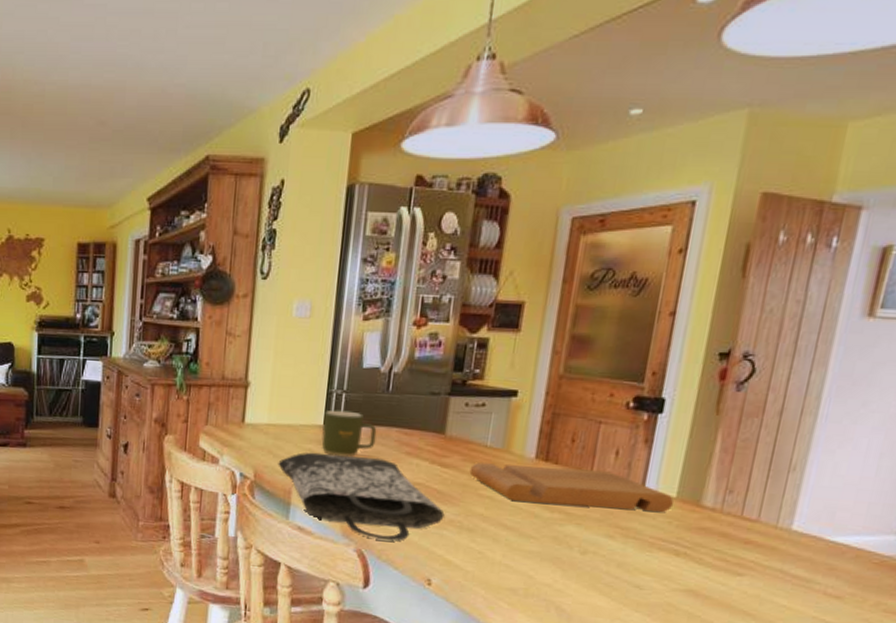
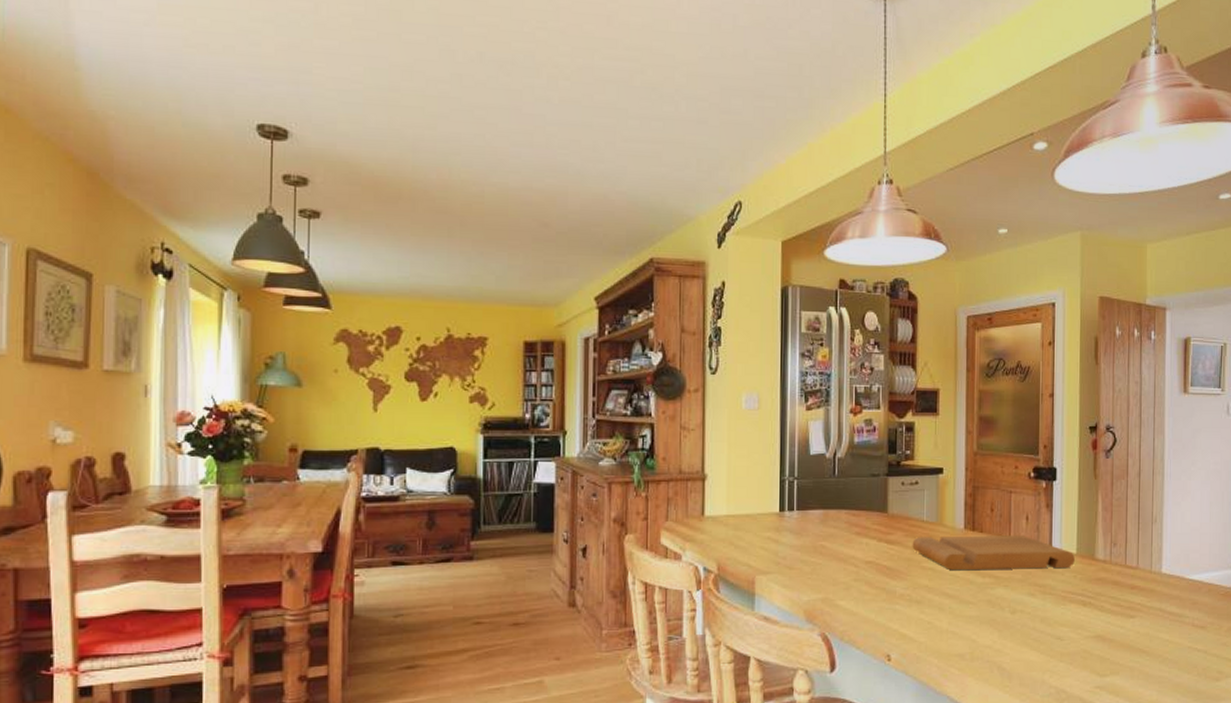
tote bag: present [278,452,445,541] -> none [739,540,895,621]
mug: present [321,409,377,457] -> none [778,497,828,541]

